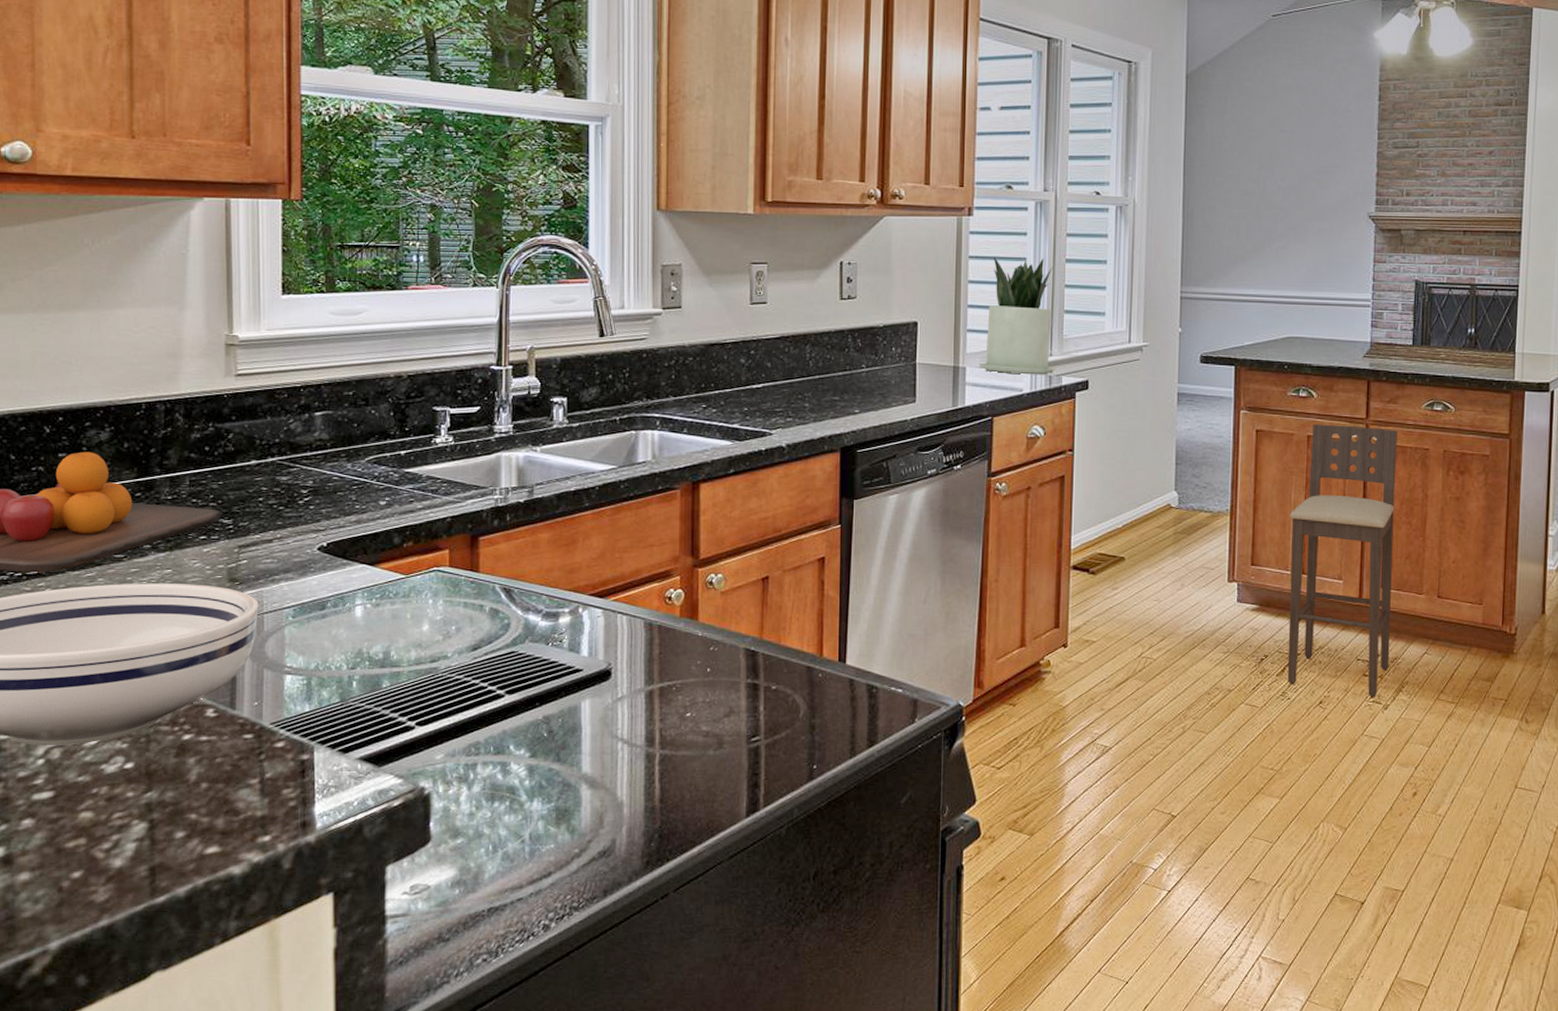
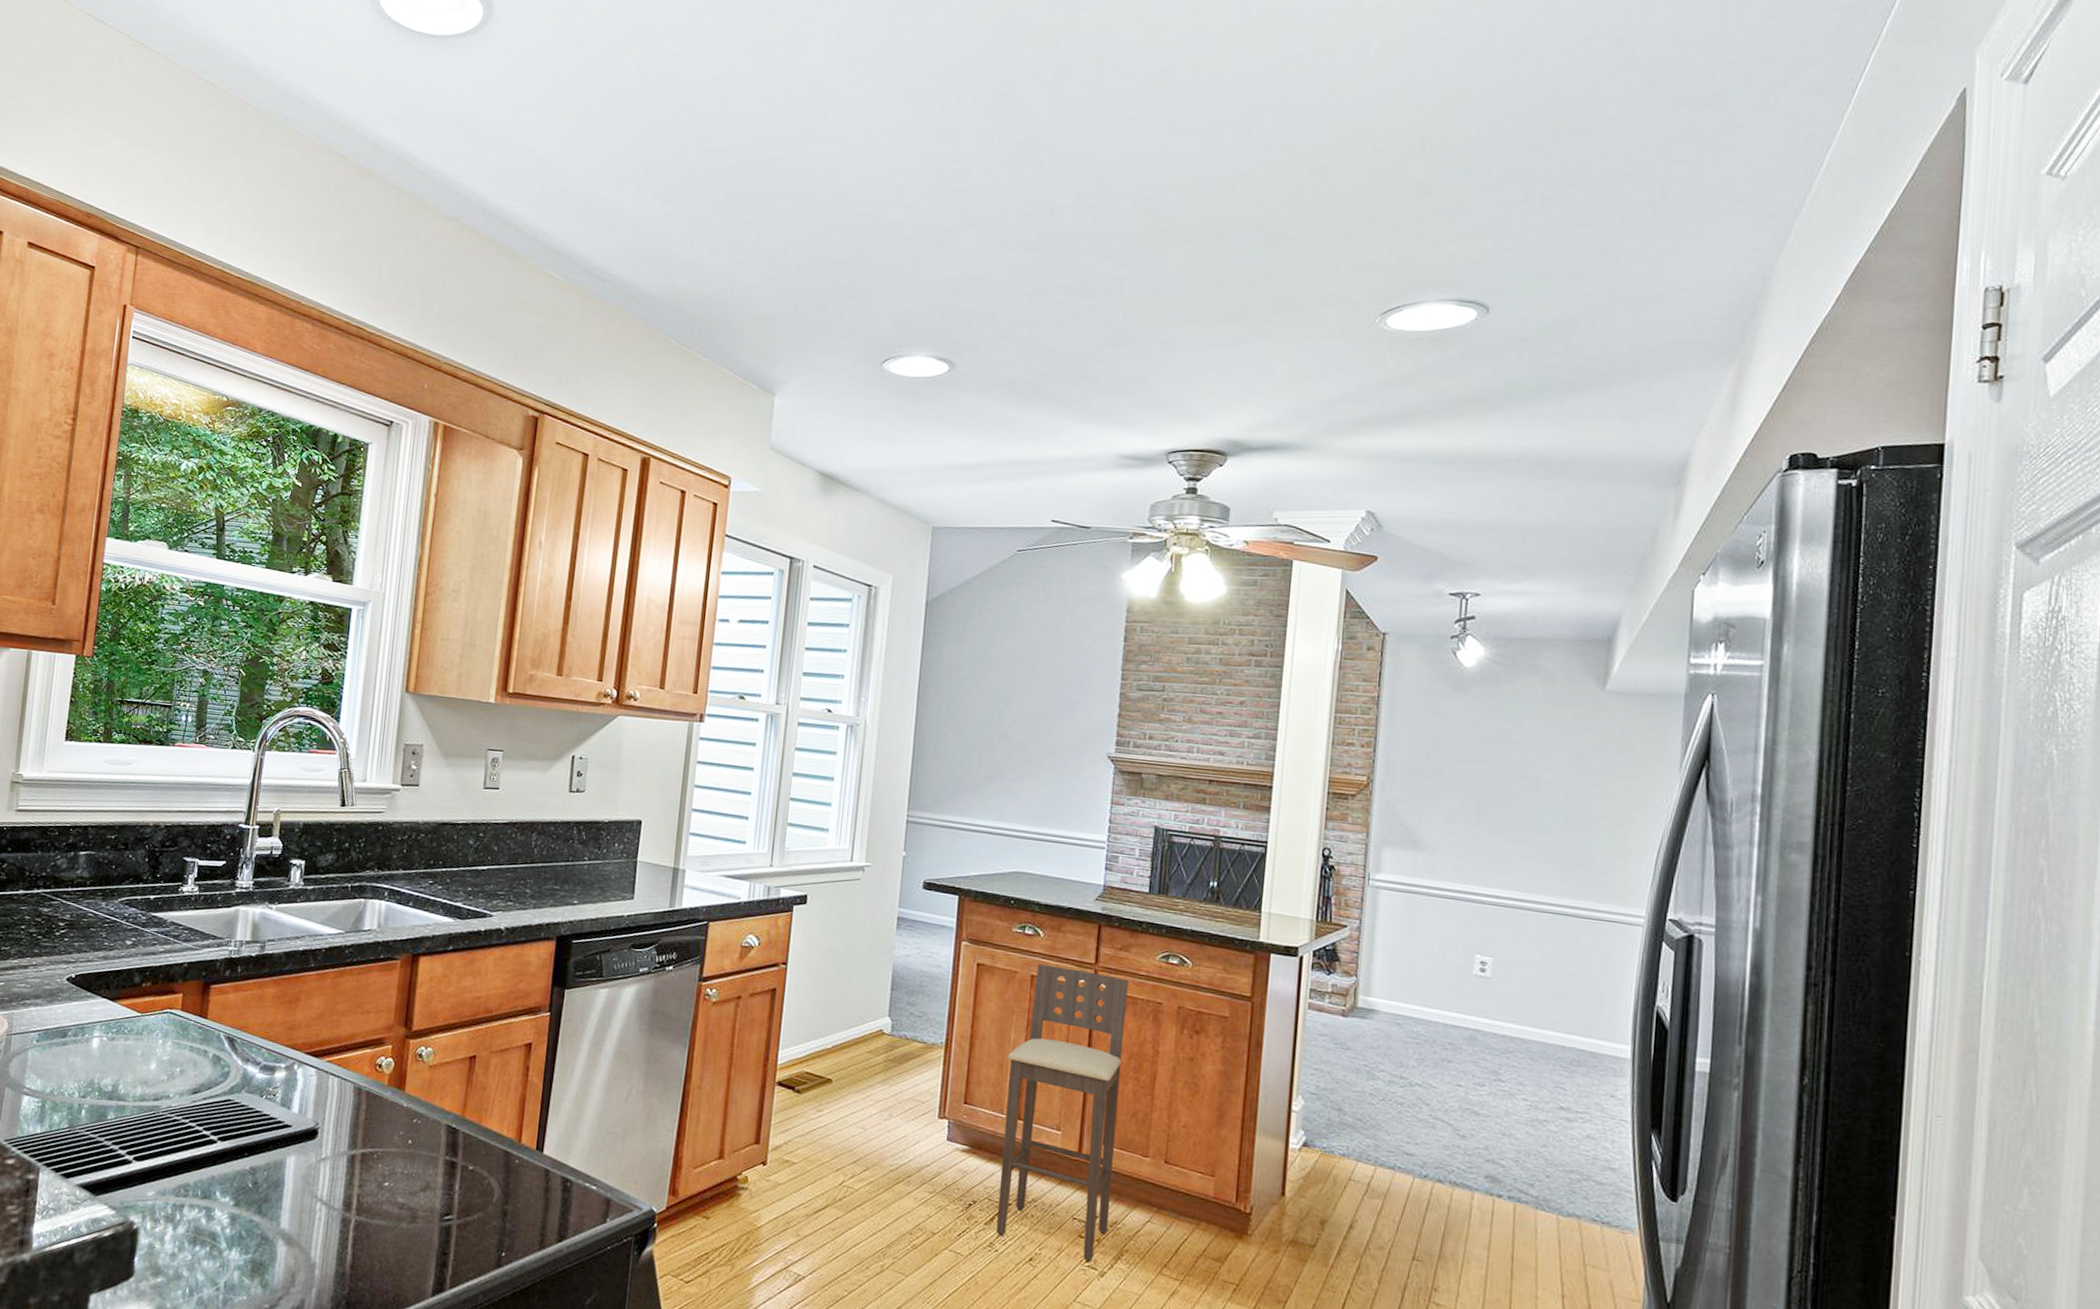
planter: present [979,257,1055,375] -> none [698,764,779,886]

